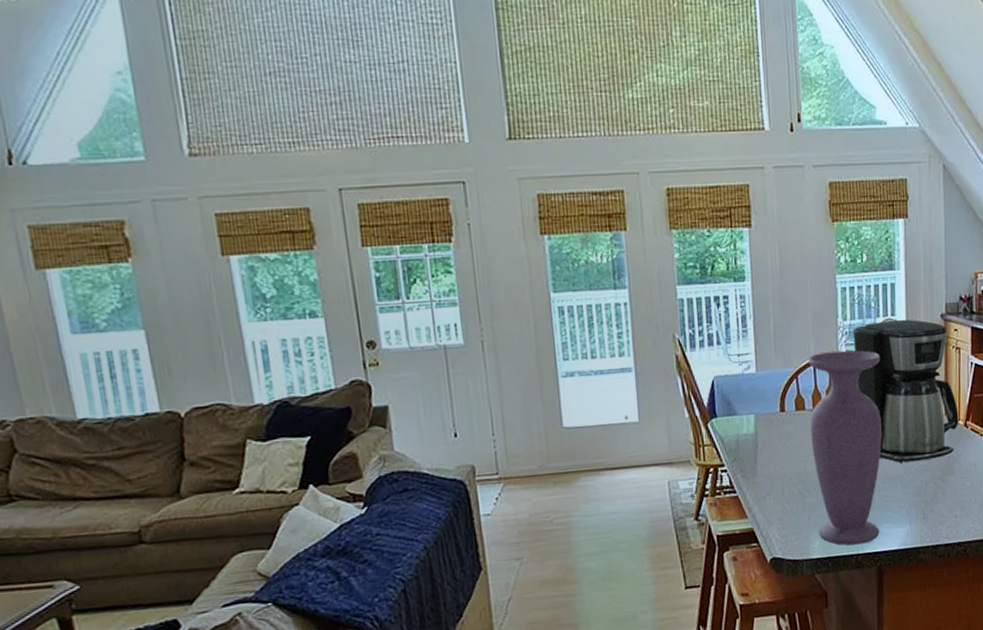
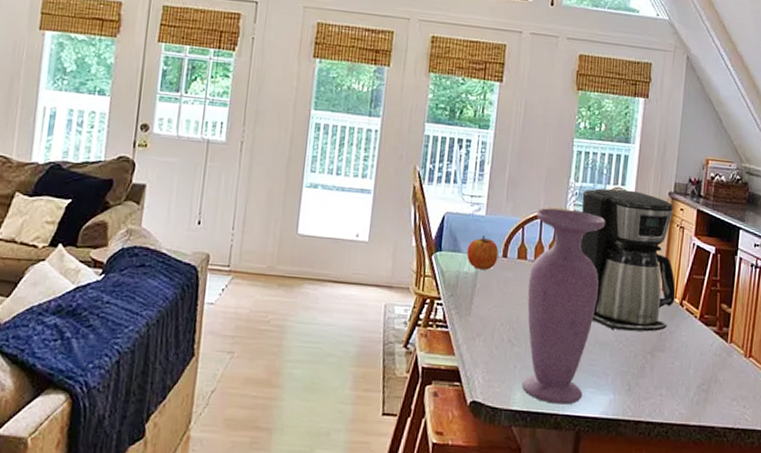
apple: none [743,393,776,429] -> present [467,235,499,270]

